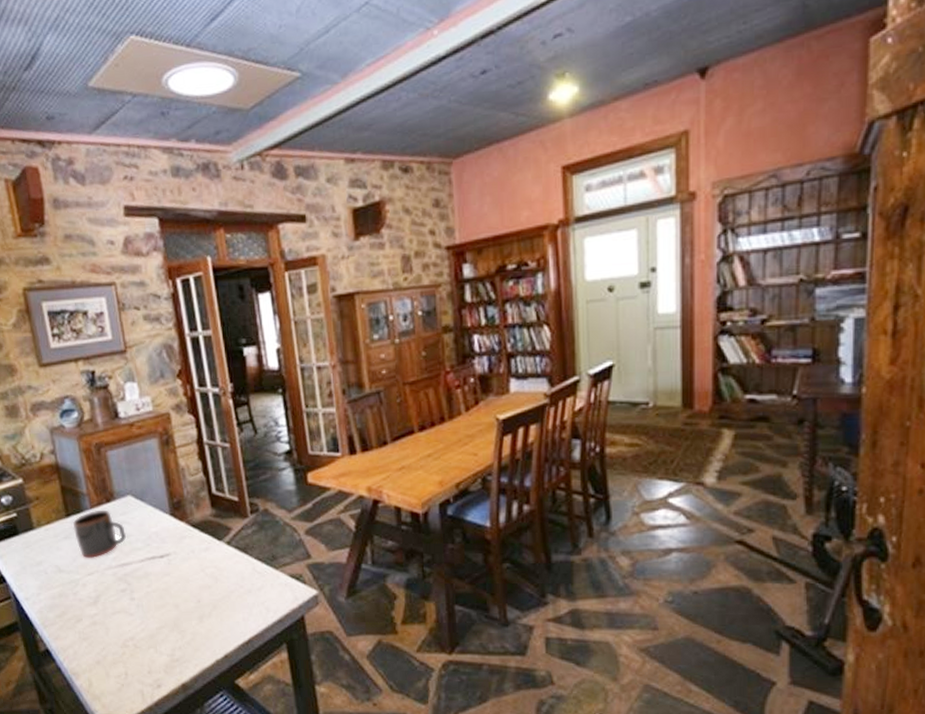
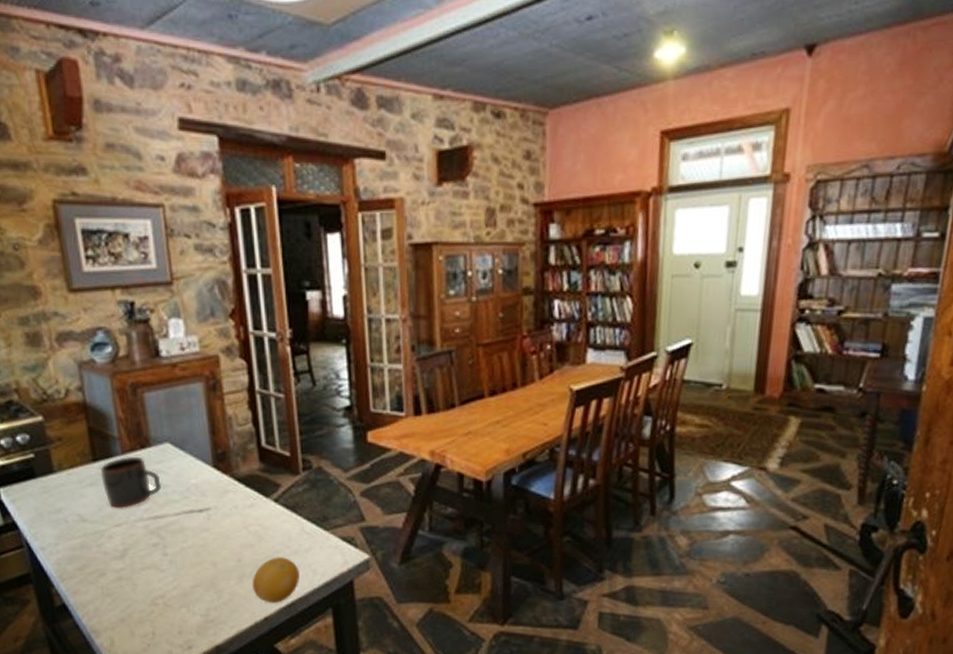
fruit: none [211,596,254,641] -> present [252,557,300,604]

